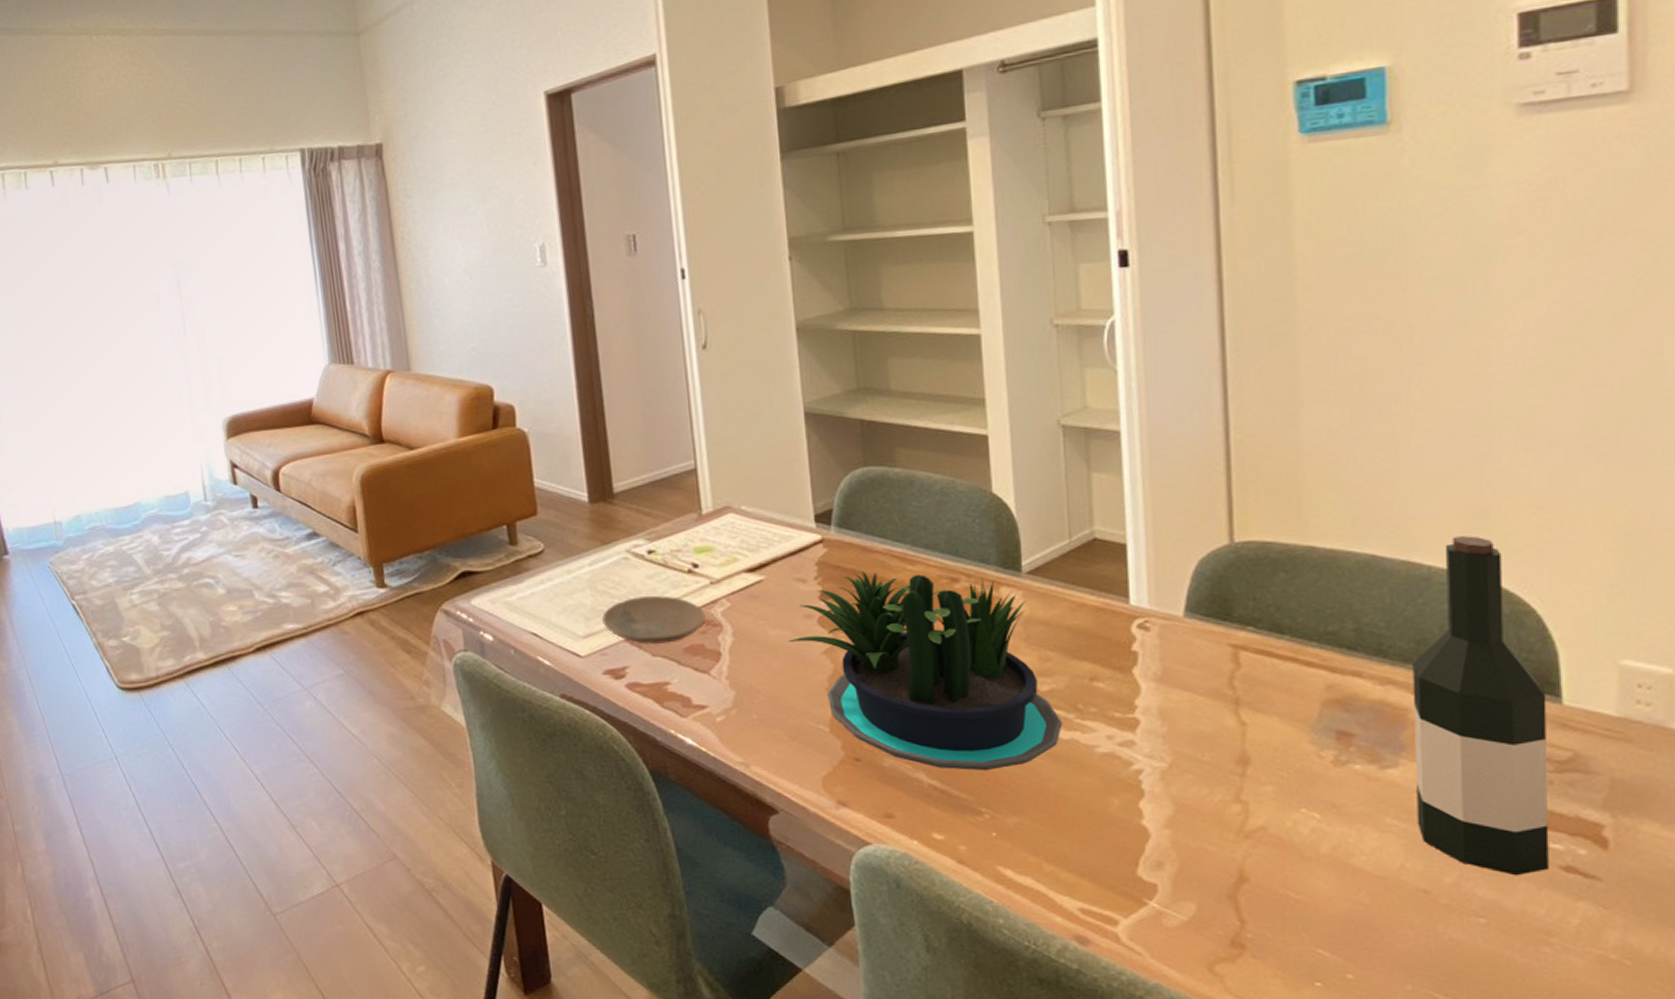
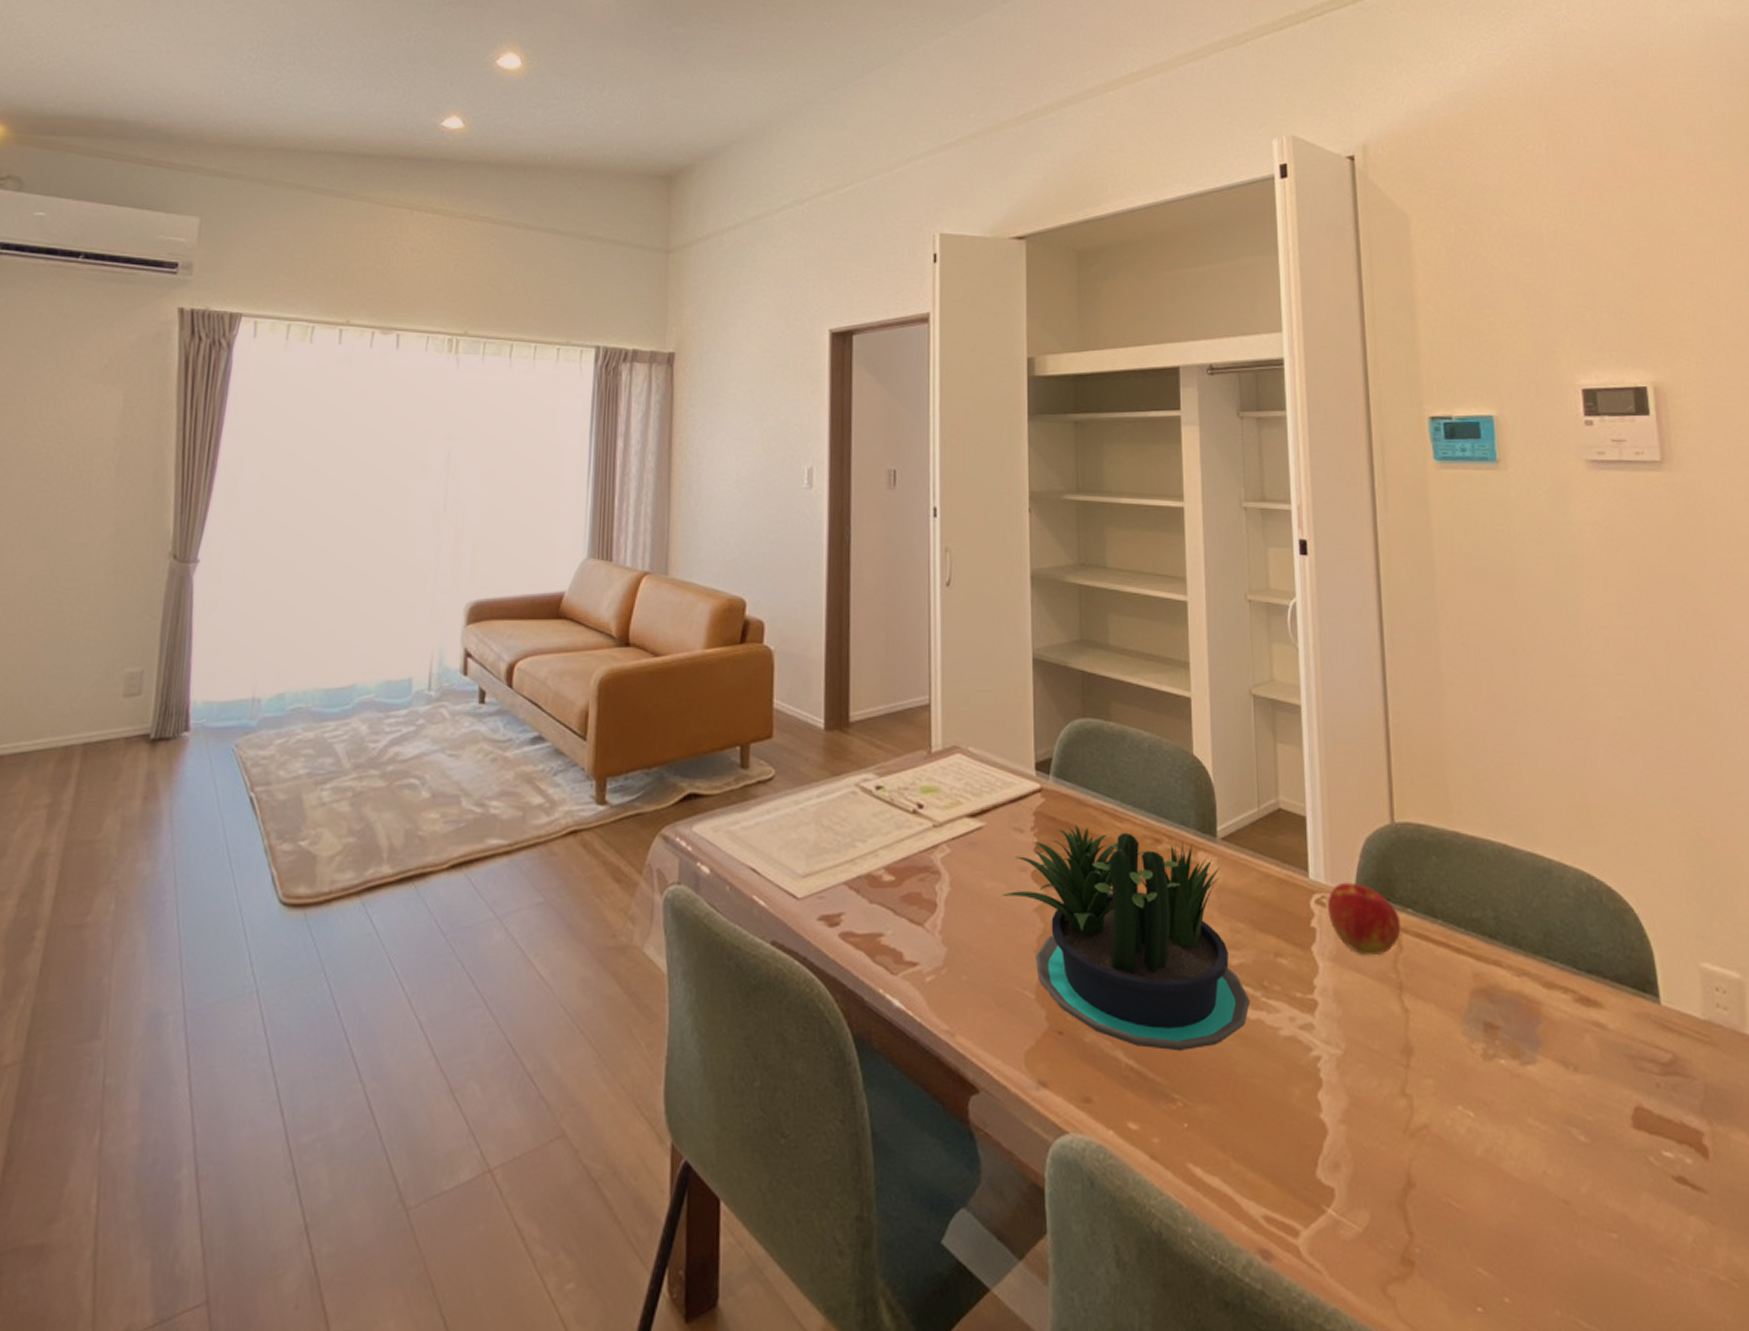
plate: present [601,596,706,644] -> none [822,836,925,889]
apple: none [1152,605,1239,675] -> present [1328,882,1401,956]
wine bottle: present [1413,536,1549,876] -> none [1542,832,1664,1186]

